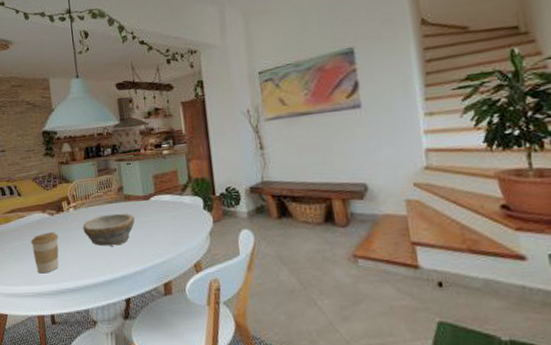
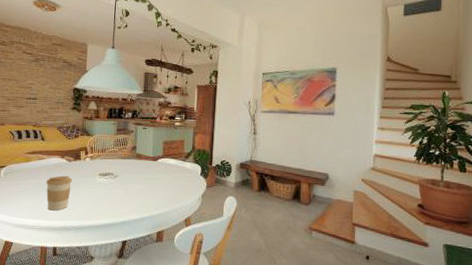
bowl: present [83,213,135,247] -> none [95,167,142,195]

